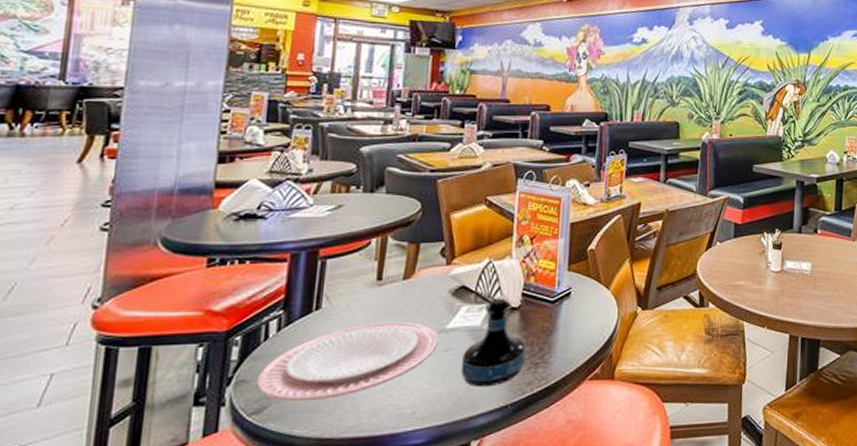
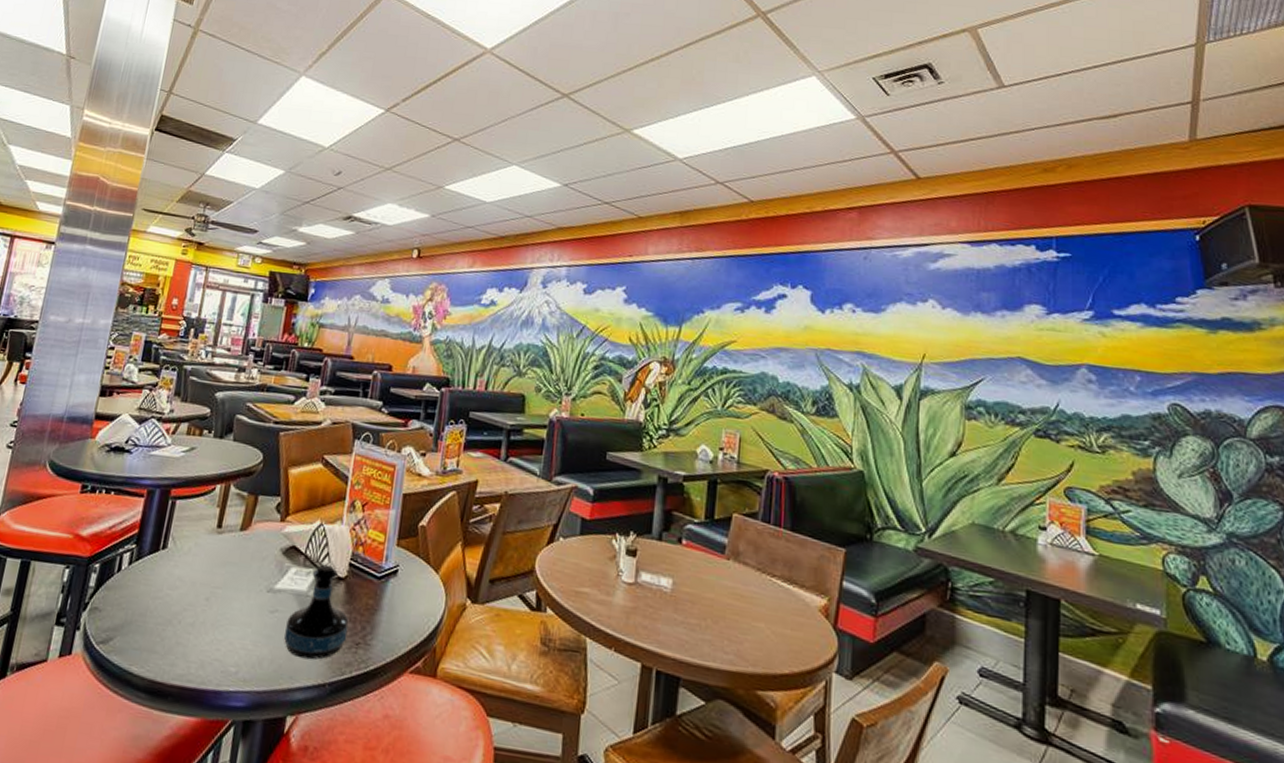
plate: present [256,321,439,402] -> none [106,570,267,642]

